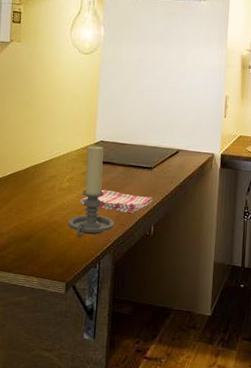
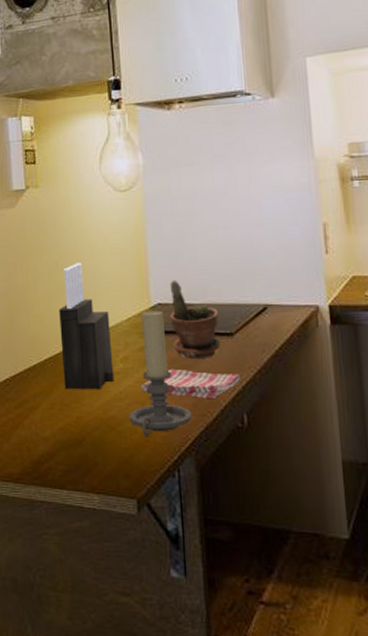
knife block: none [21,104,63,201] -> present [59,263,114,390]
potted plant: none [108,124,144,184] -> present [169,279,222,359]

